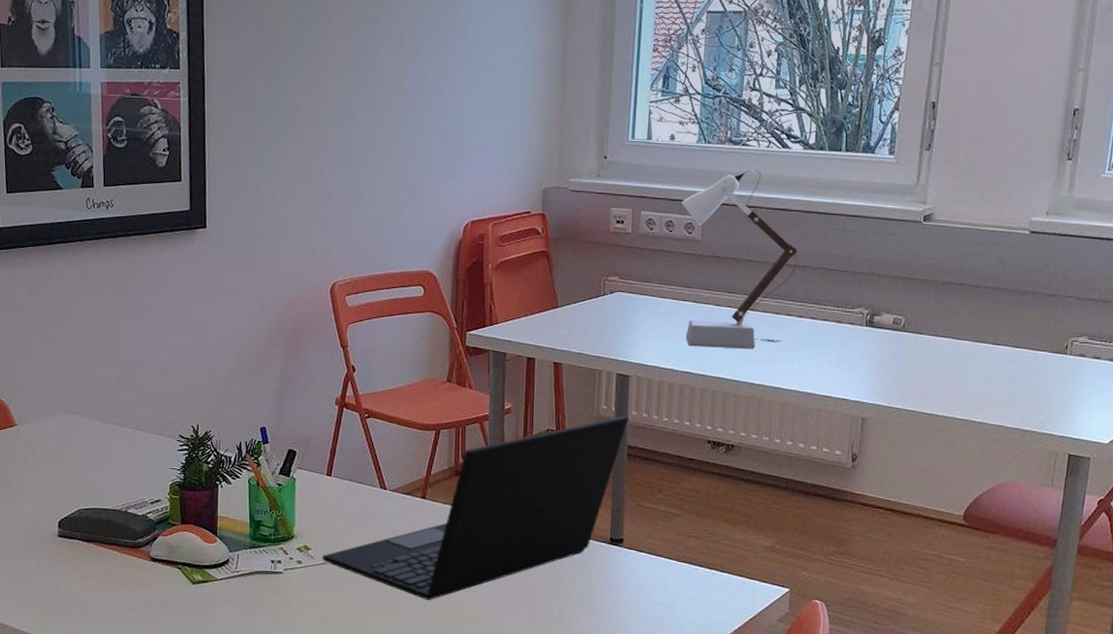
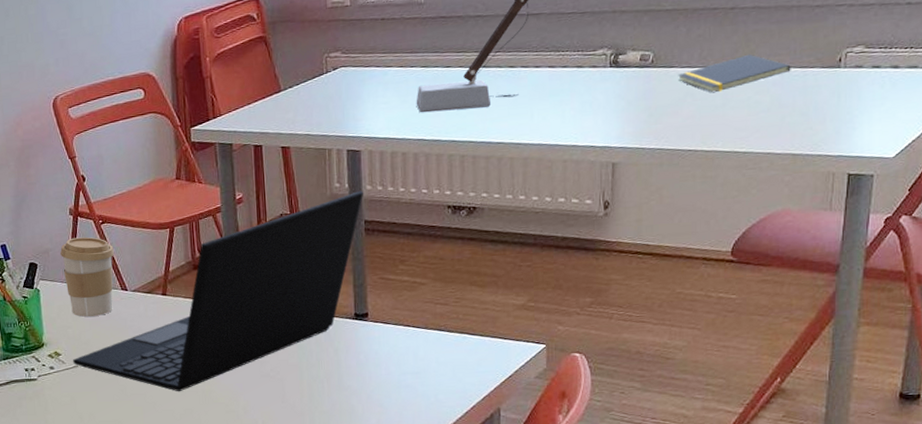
coffee cup: none [322,428,378,513] -> present [60,237,115,317]
notepad: none [926,331,1025,363] -> present [678,54,791,93]

